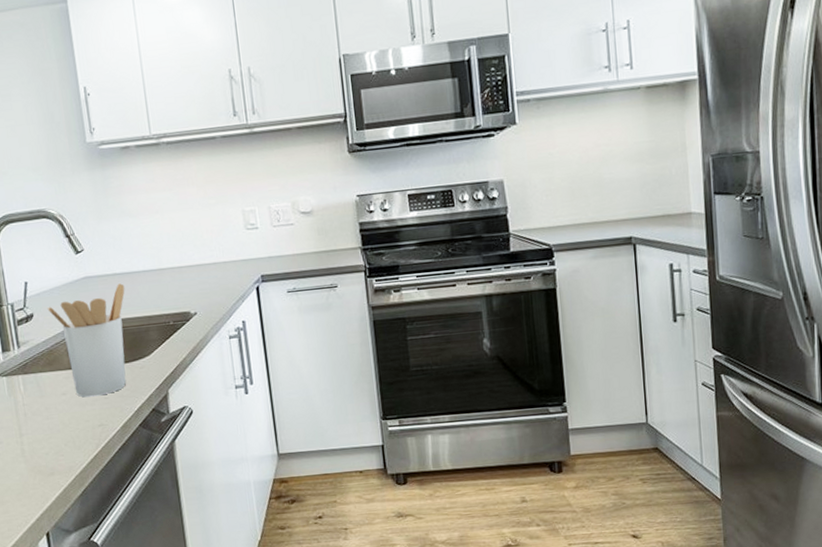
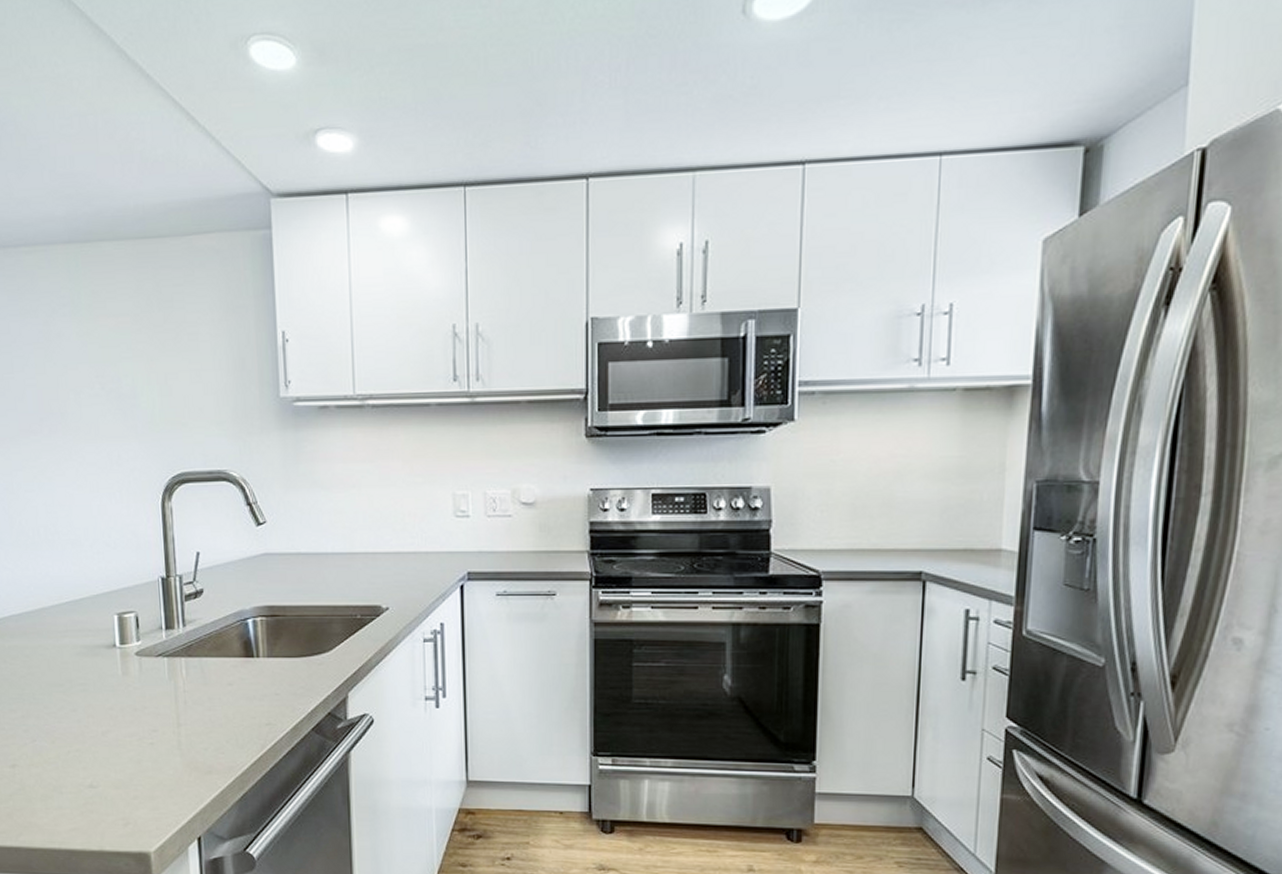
utensil holder: present [47,283,127,397] -> none [219,565,309,691]

